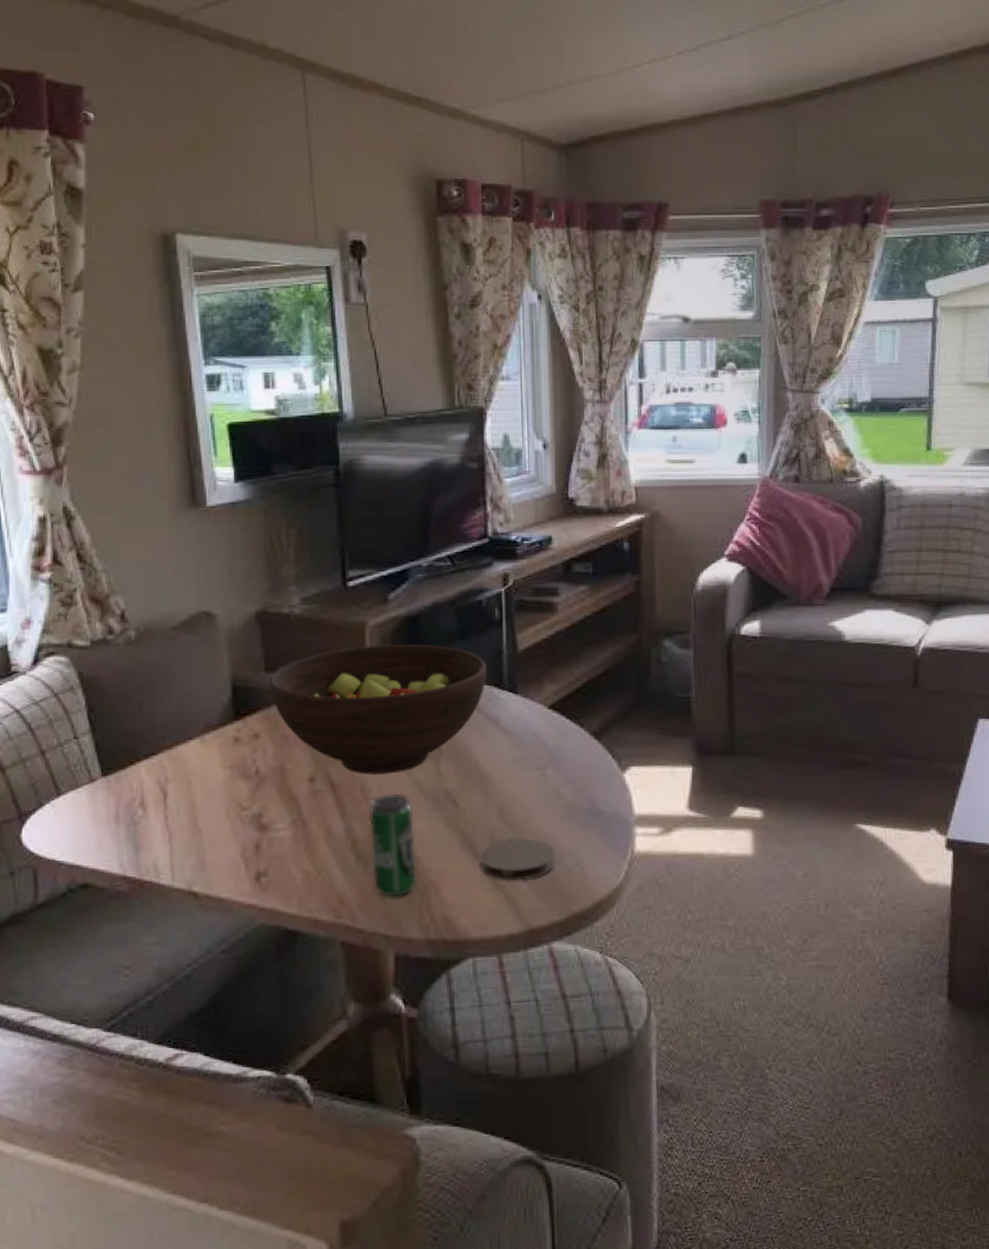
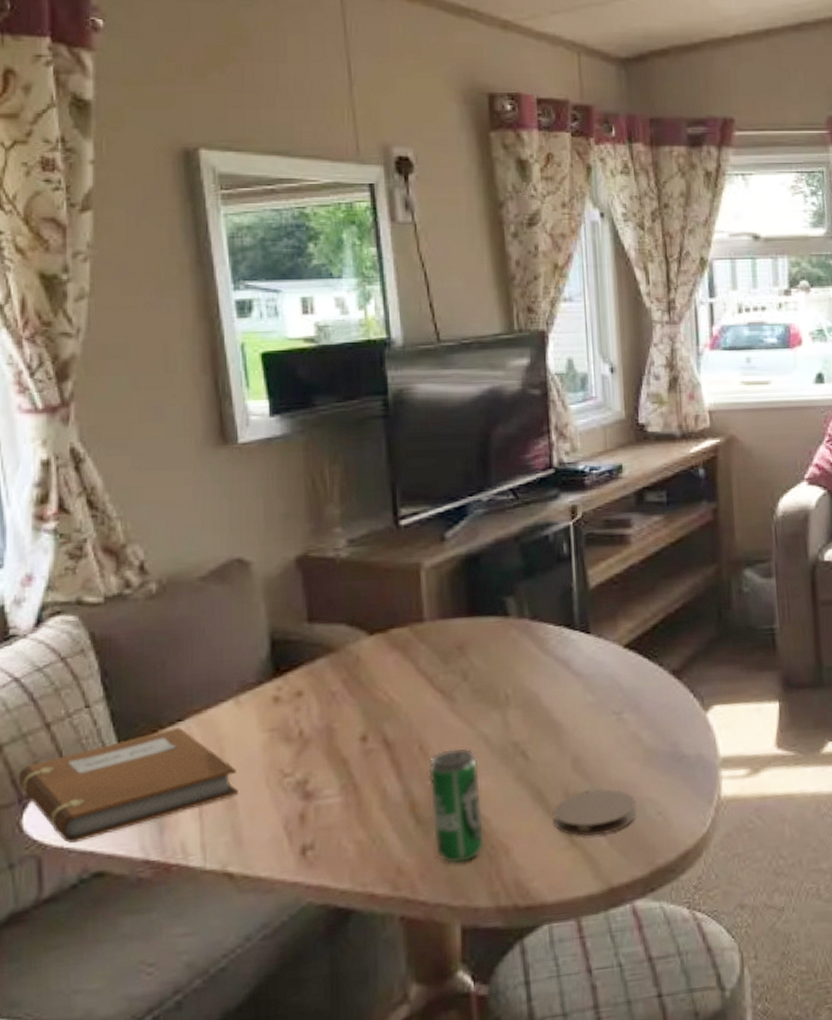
notebook: none [18,761,202,857] -> present [18,727,238,843]
fruit bowl: present [269,644,487,775] -> none [313,585,556,730]

